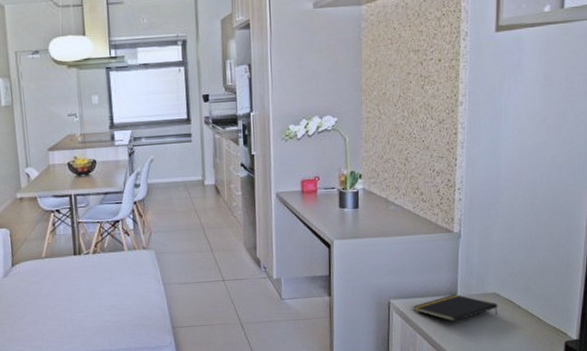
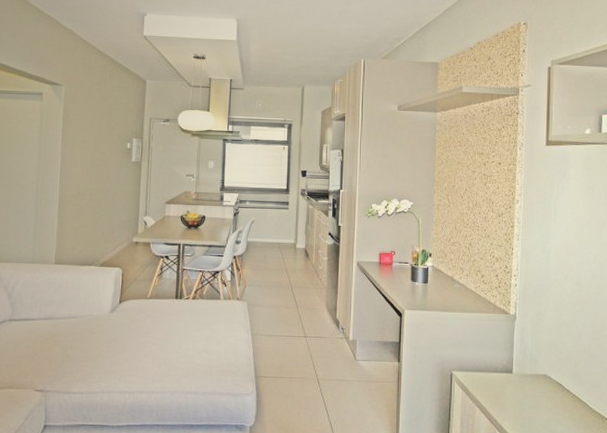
notepad: present [412,294,498,321] -> none [472,372,549,398]

